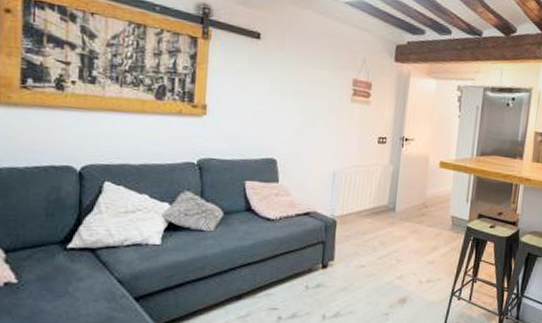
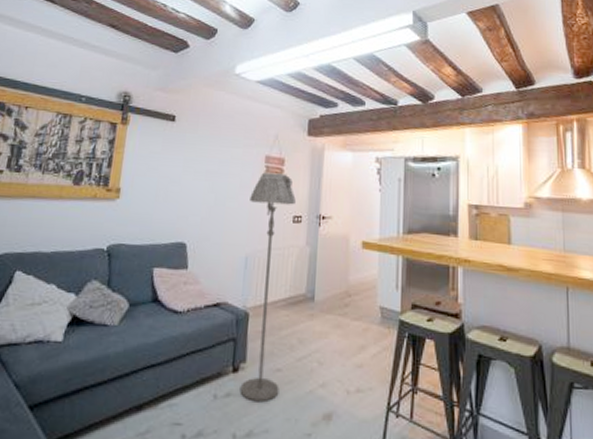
floor lamp: none [328,95,381,291] -> present [240,172,296,402]

